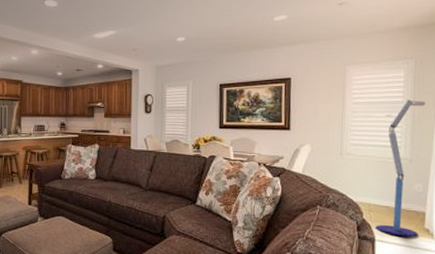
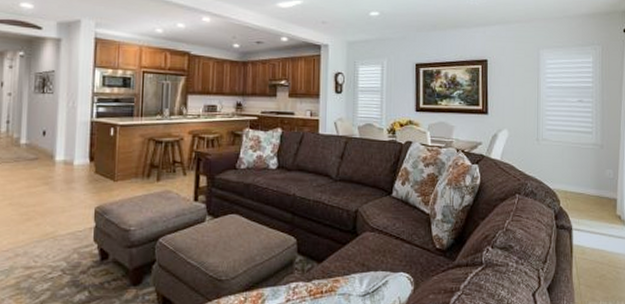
floor lamp: present [375,99,426,237] -> none [572,85,613,225]

